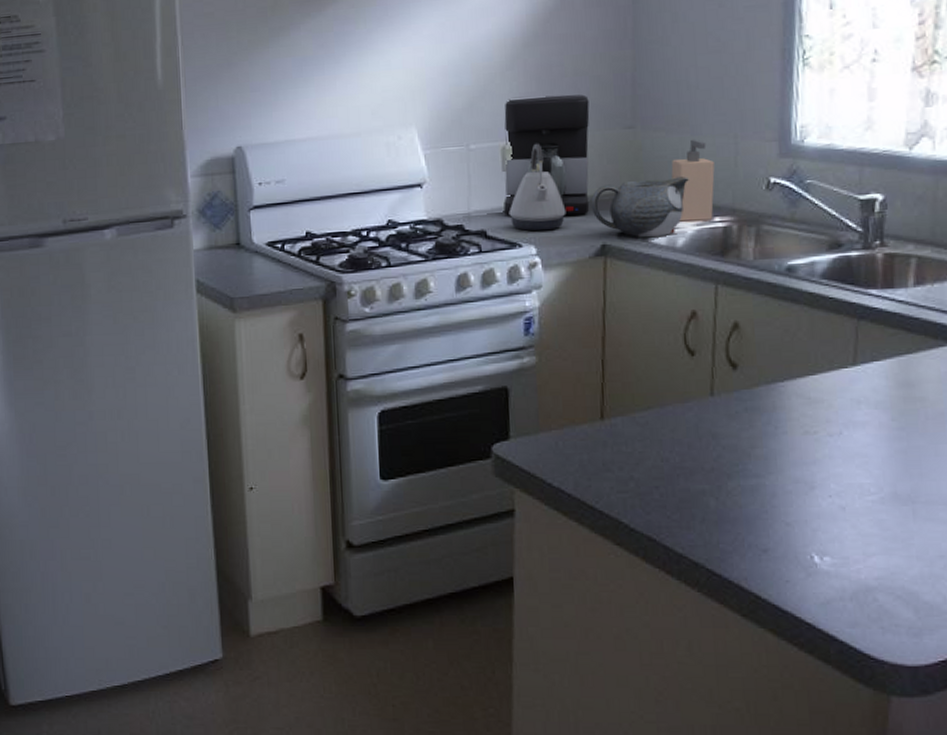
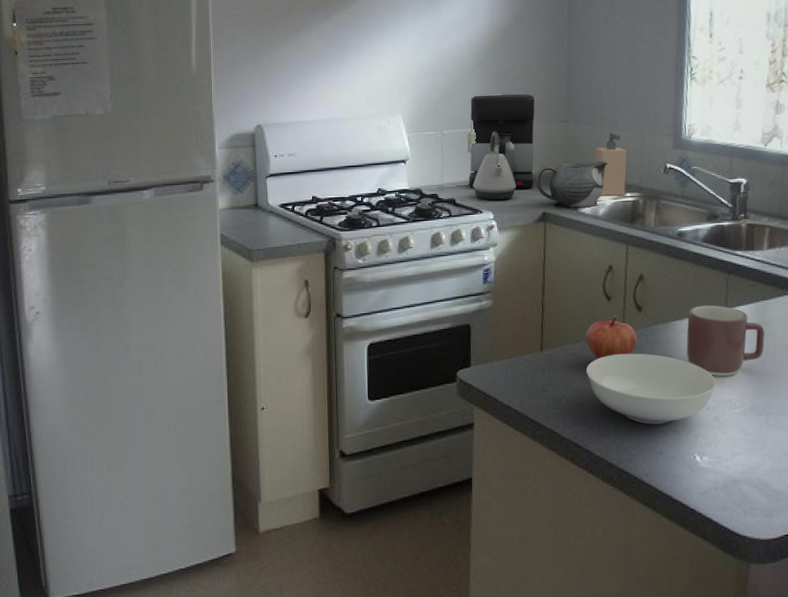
fruit: none [661,375,732,431] -> present [585,316,638,360]
bowl: none [662,423,842,514] -> present [586,353,717,425]
mug: none [799,360,911,453] -> present [686,304,765,376]

